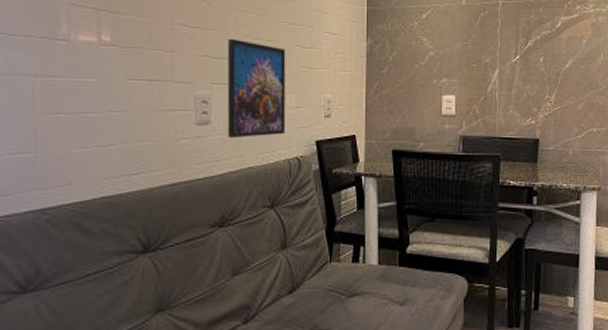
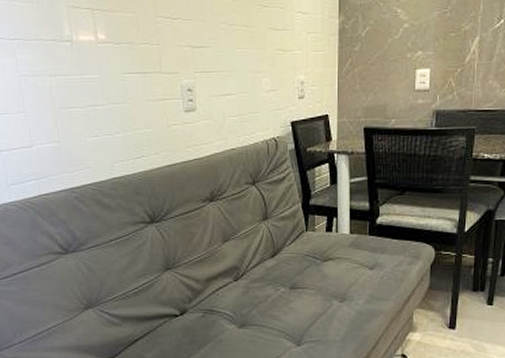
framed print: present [227,38,286,139] -> none [206,26,263,123]

